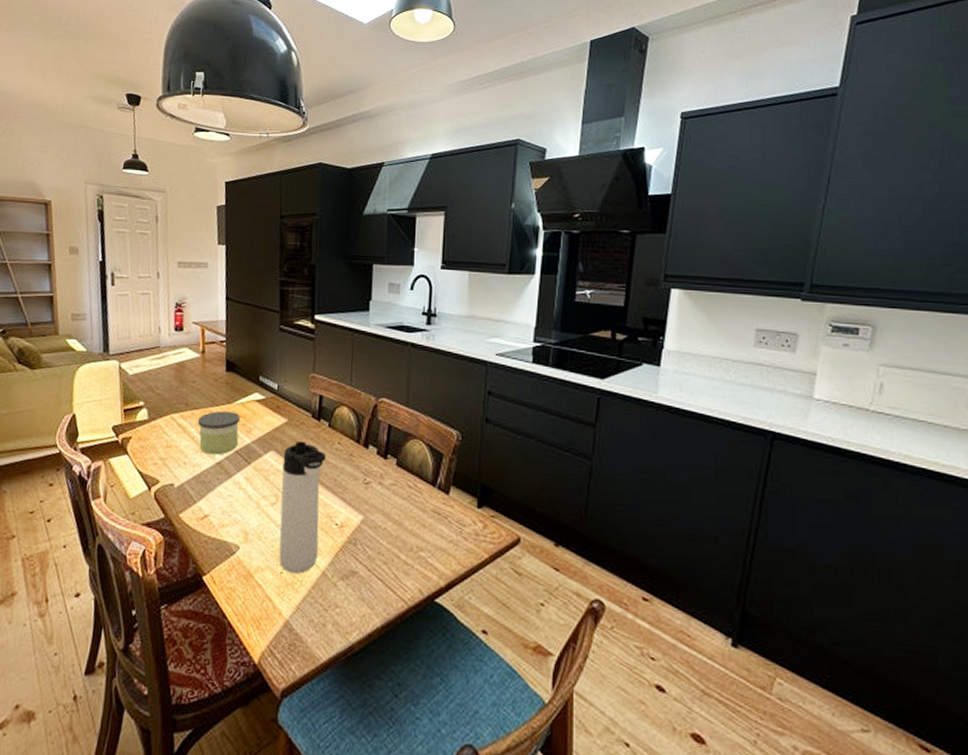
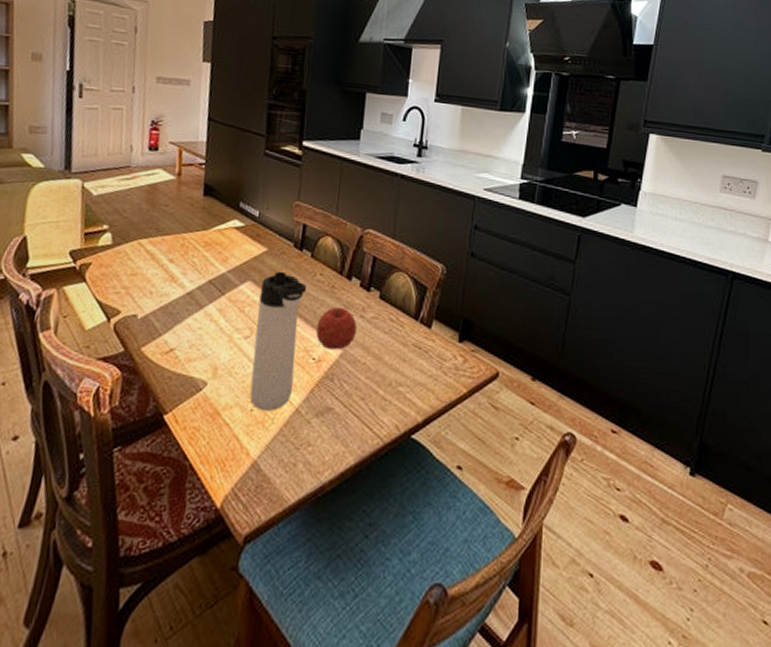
candle: present [197,411,240,455] -> none [168,237,216,285]
fruit: none [337,474,376,516] -> present [316,307,357,350]

